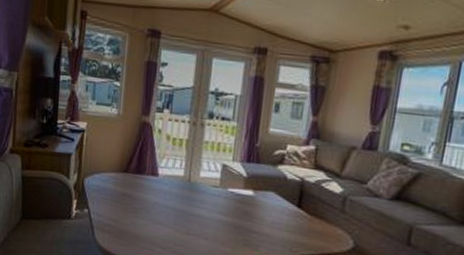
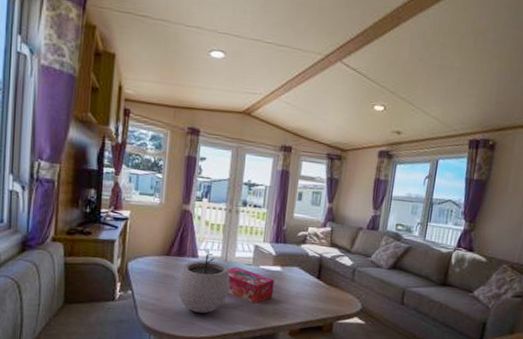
plant pot: none [135,166,195,239] -> present [177,248,231,313]
tissue box: none [190,188,245,232] -> present [227,266,275,304]

